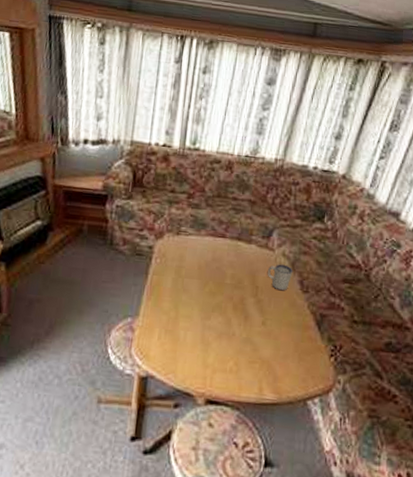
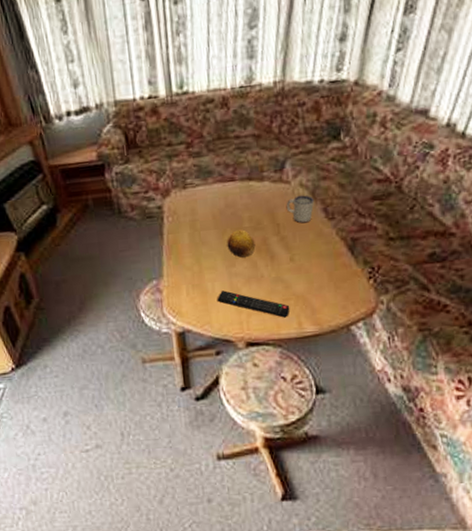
remote control: none [186,341,254,381] -> present [217,290,290,318]
fruit: none [206,284,233,313] -> present [227,230,256,258]

